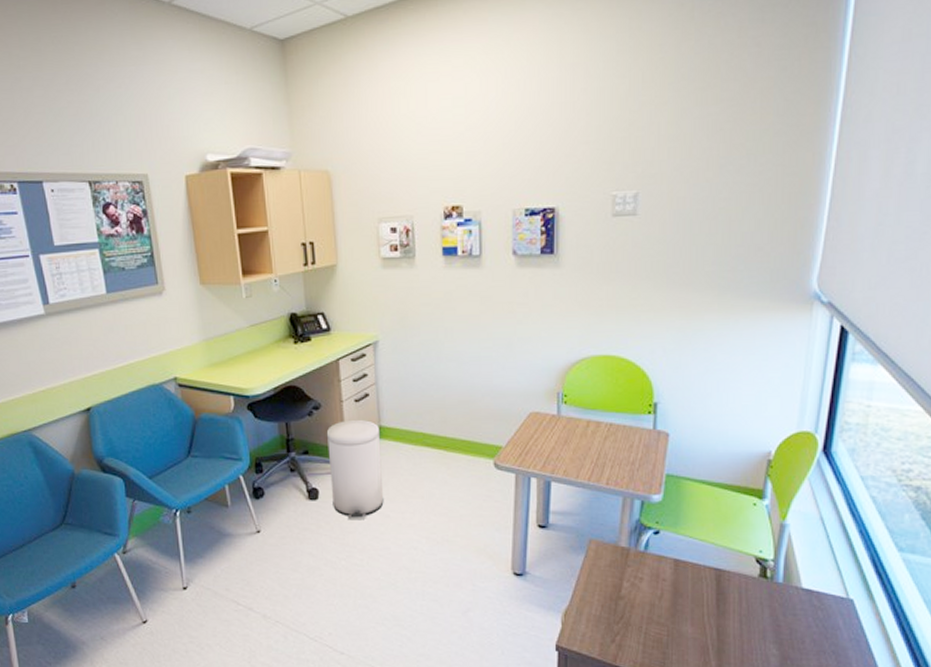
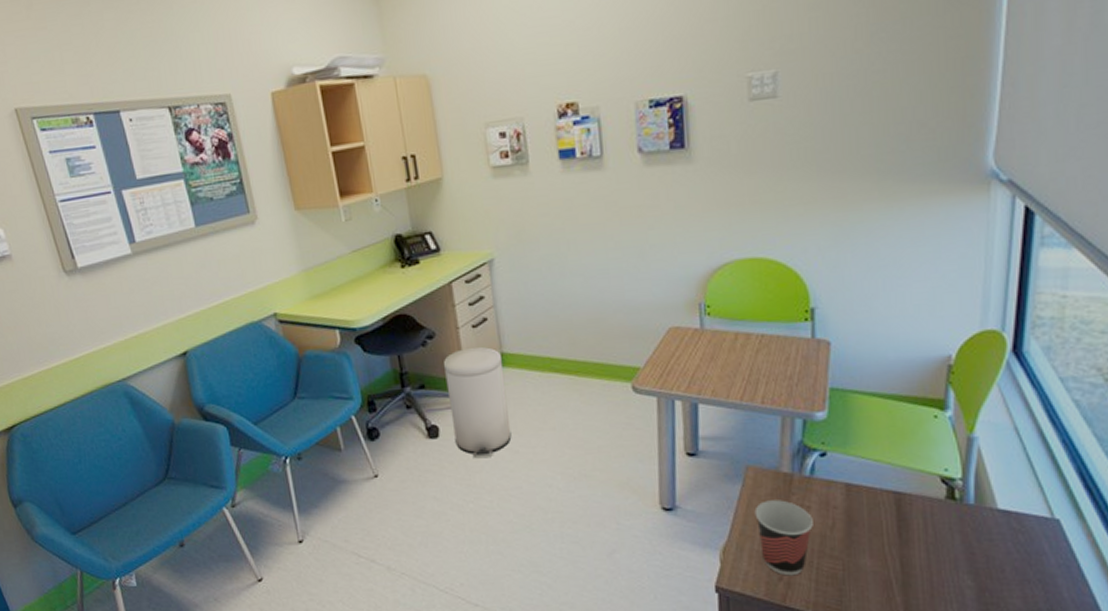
cup: none [594,571,644,639] -> present [754,500,813,576]

